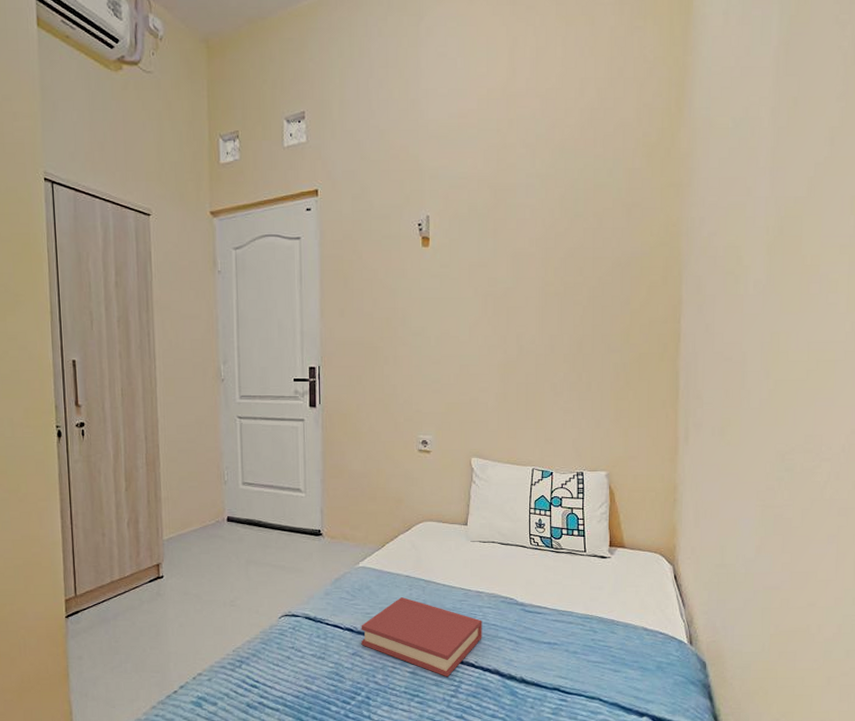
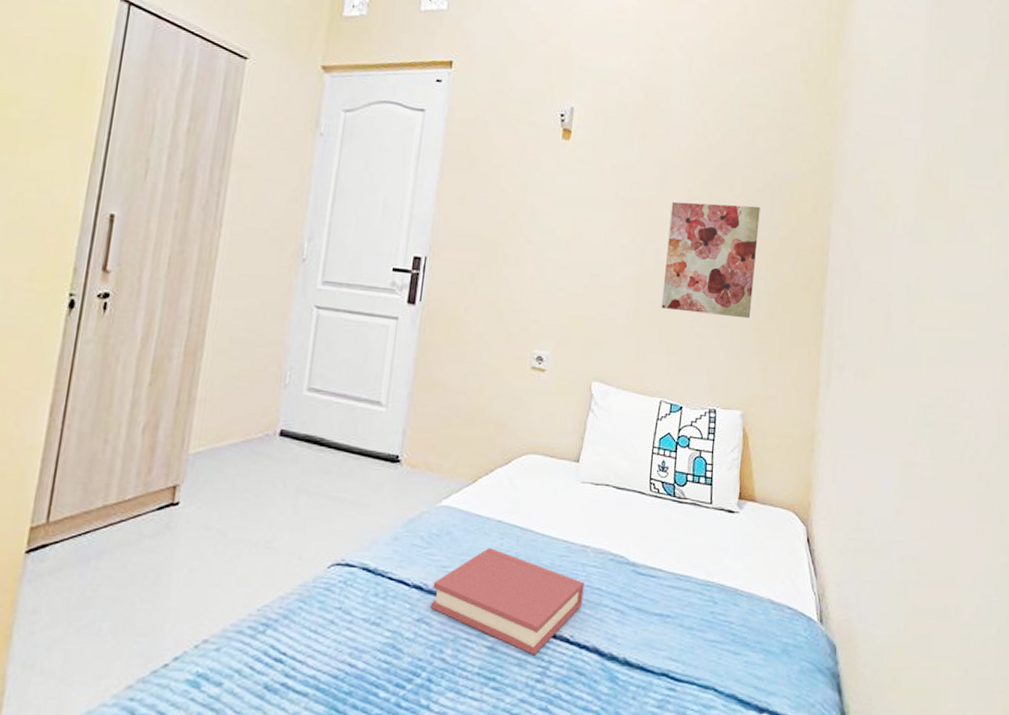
wall art: none [526,285,611,390] -> present [661,201,760,319]

